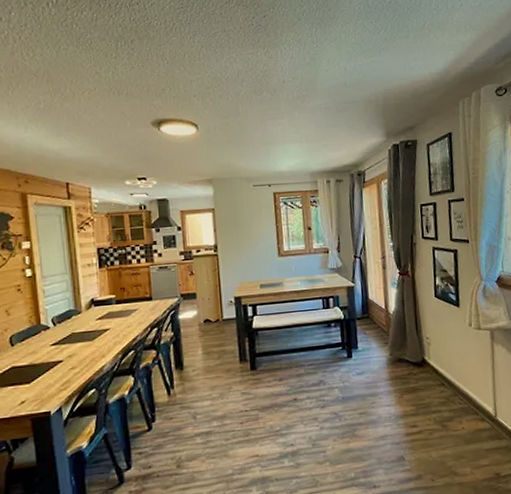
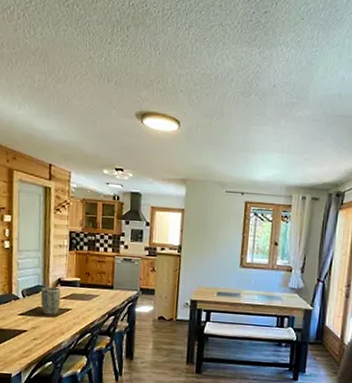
plant pot: none [74,308,97,340] -> present [41,286,61,315]

